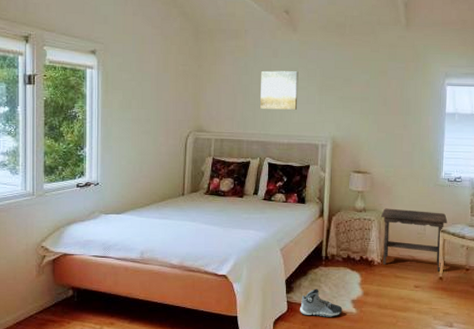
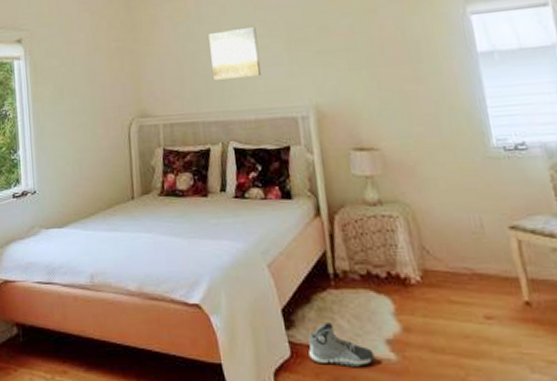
footstool: present [381,208,448,271] -> none [407,197,525,292]

